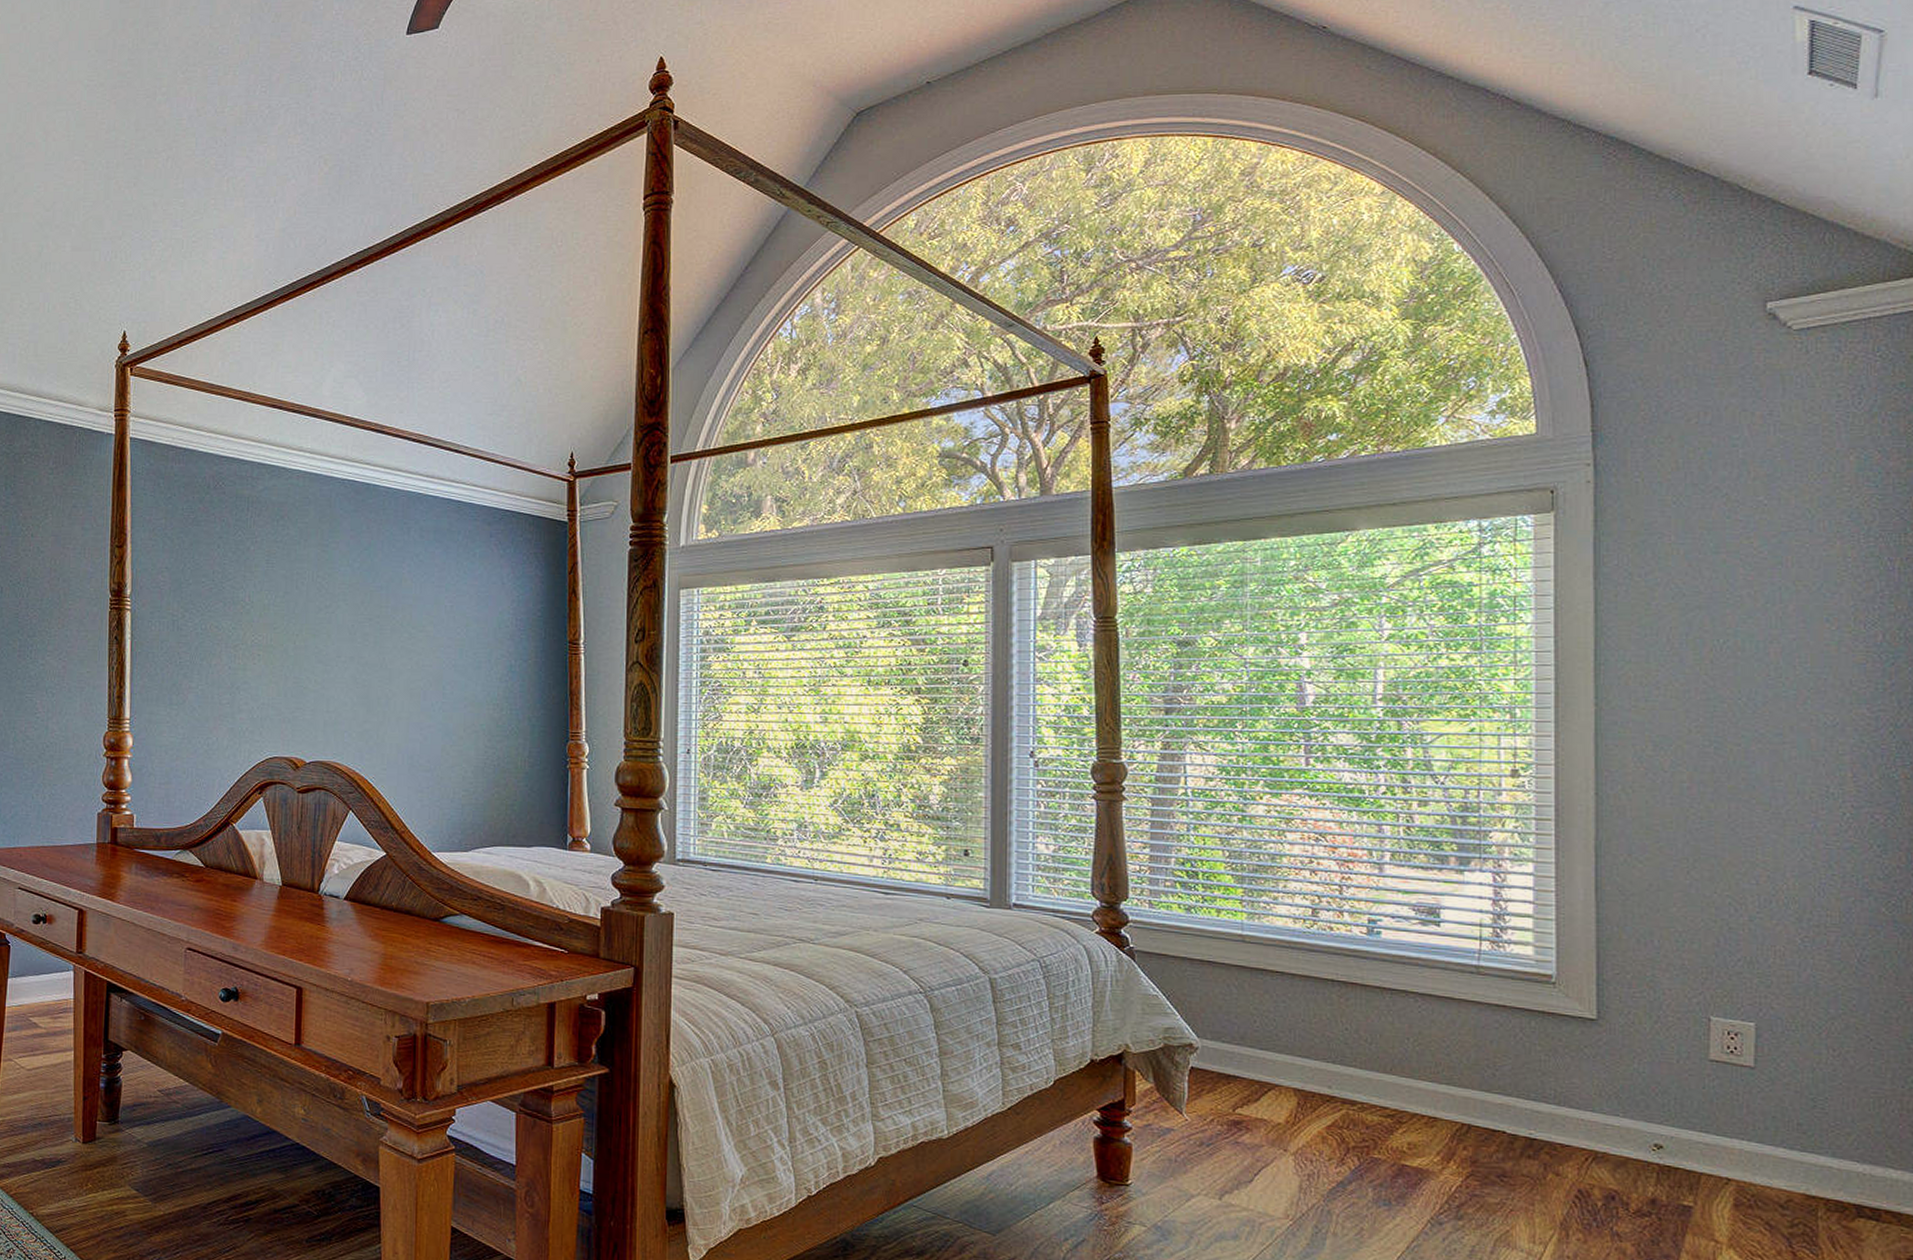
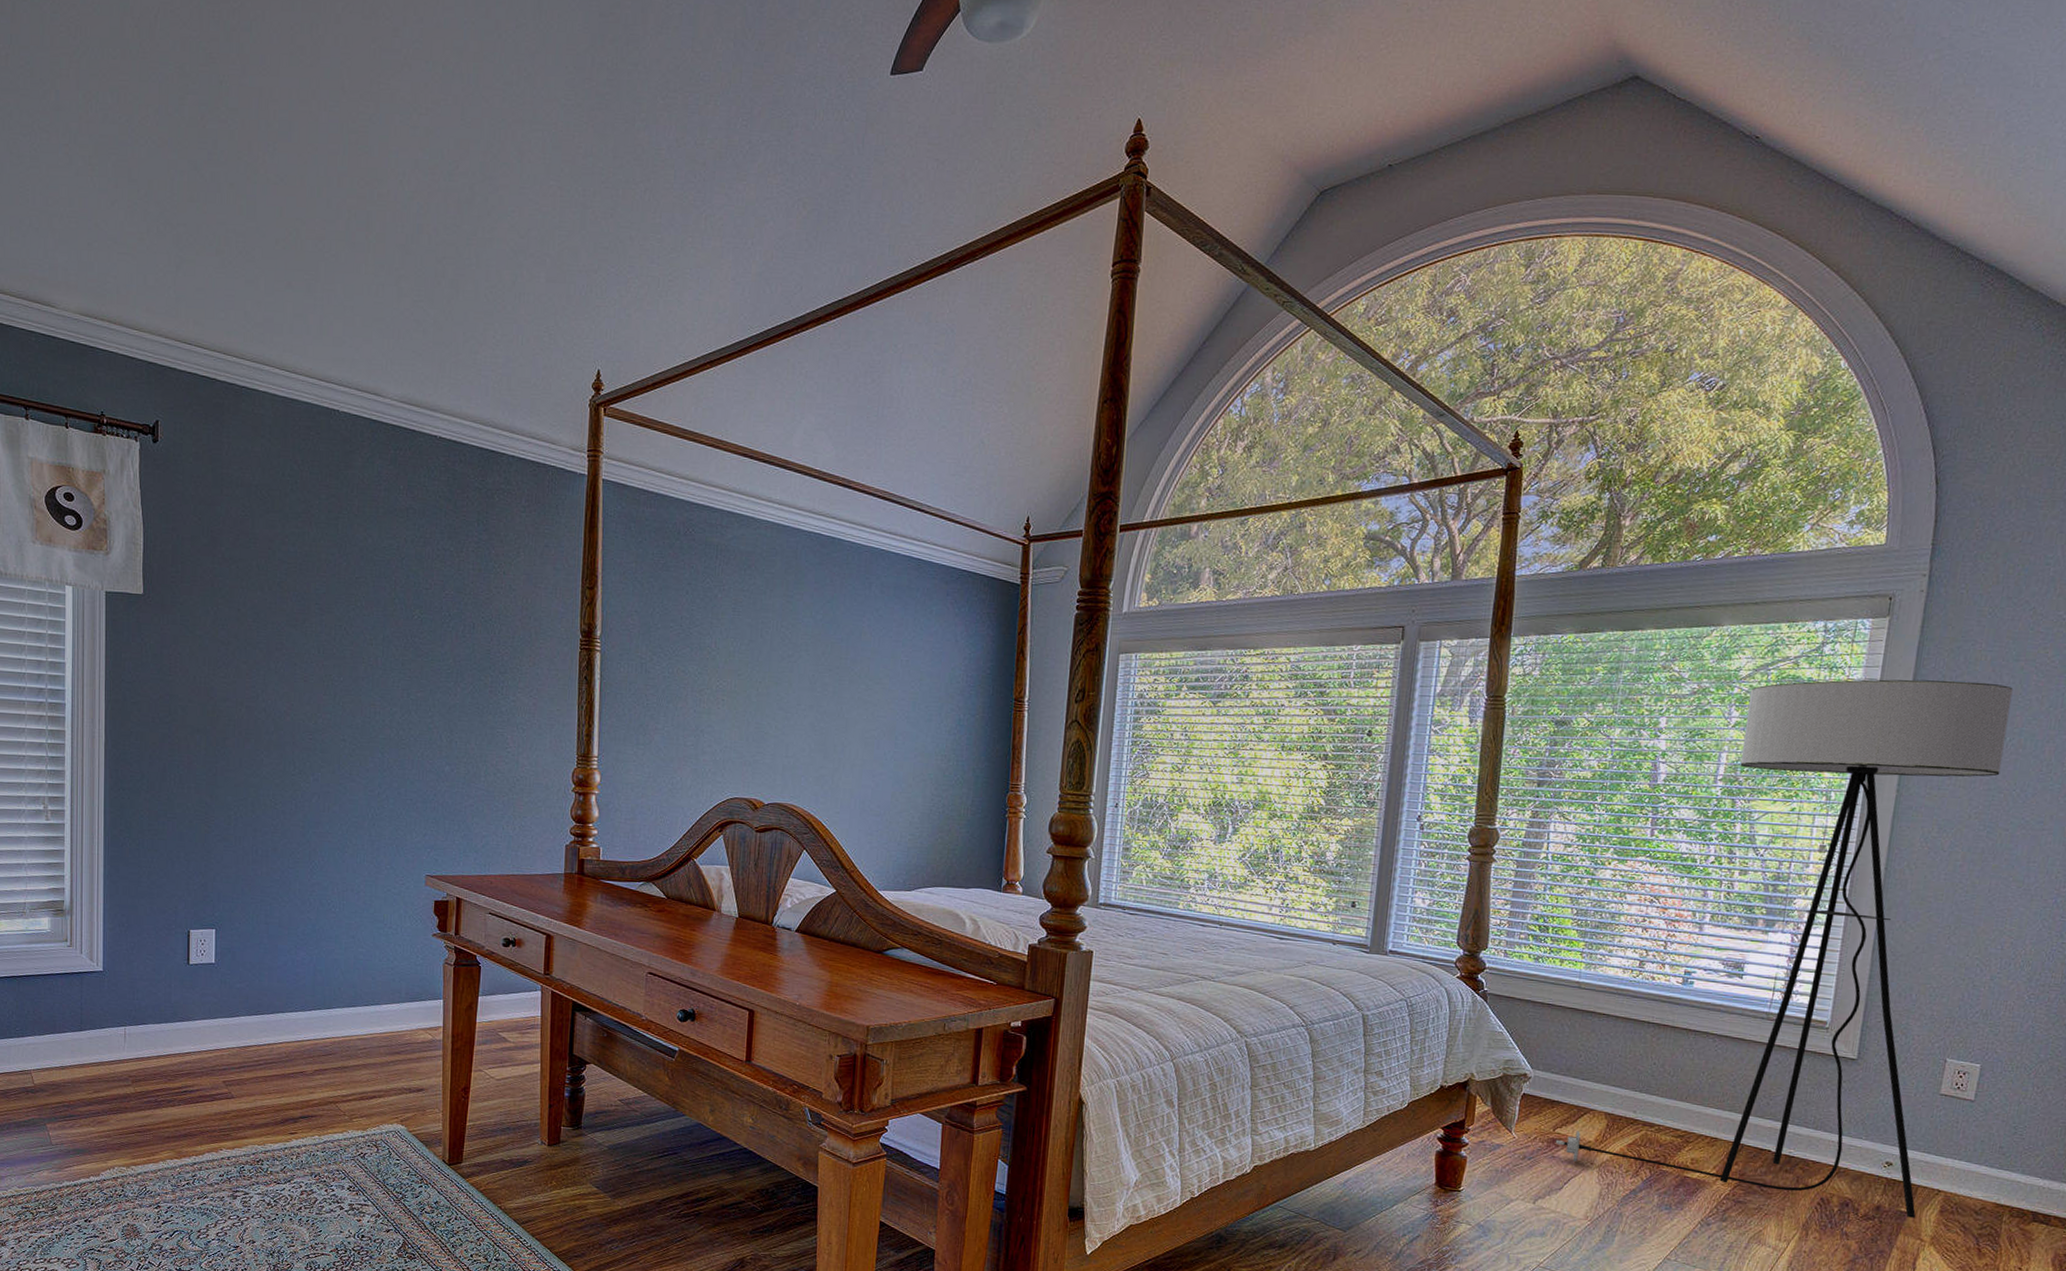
floor lamp: none [1237,578,1718,1214] -> present [1555,679,2013,1218]

